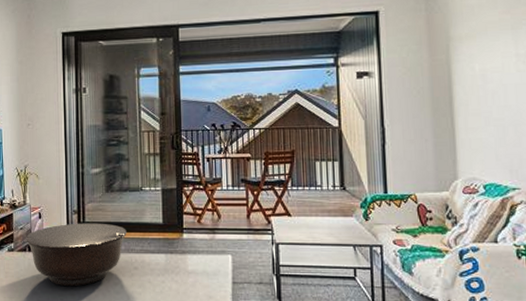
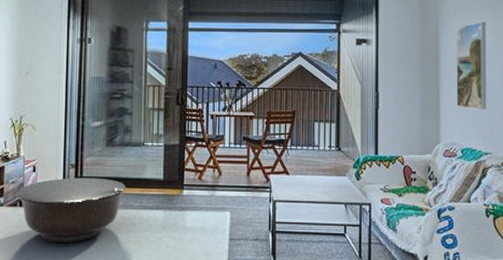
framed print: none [470,44,512,141] -> present [456,21,487,110]

